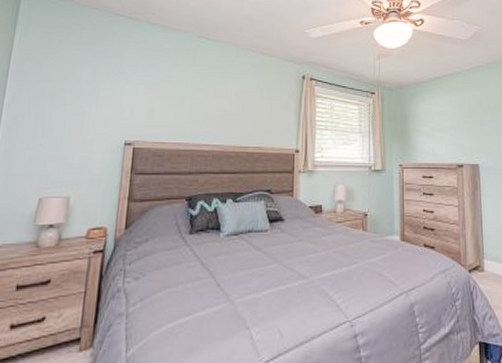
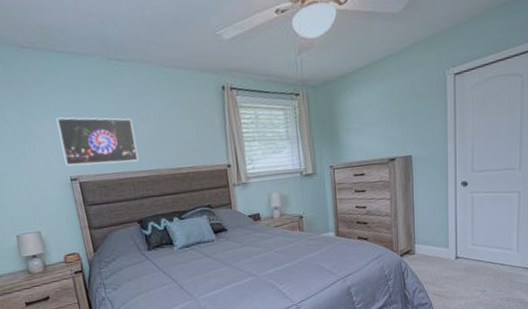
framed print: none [124,81,208,135] -> present [56,117,139,166]

